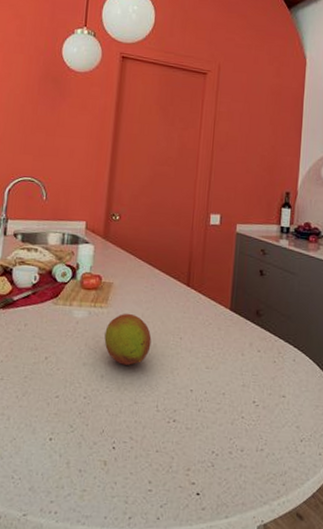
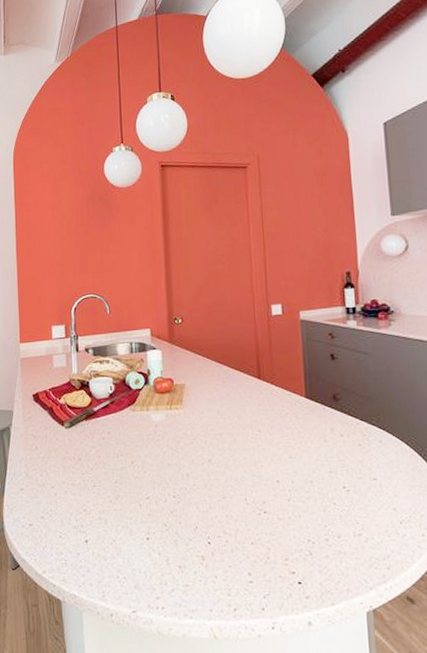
fruit: present [104,313,152,365] -> none [184,411,231,462]

